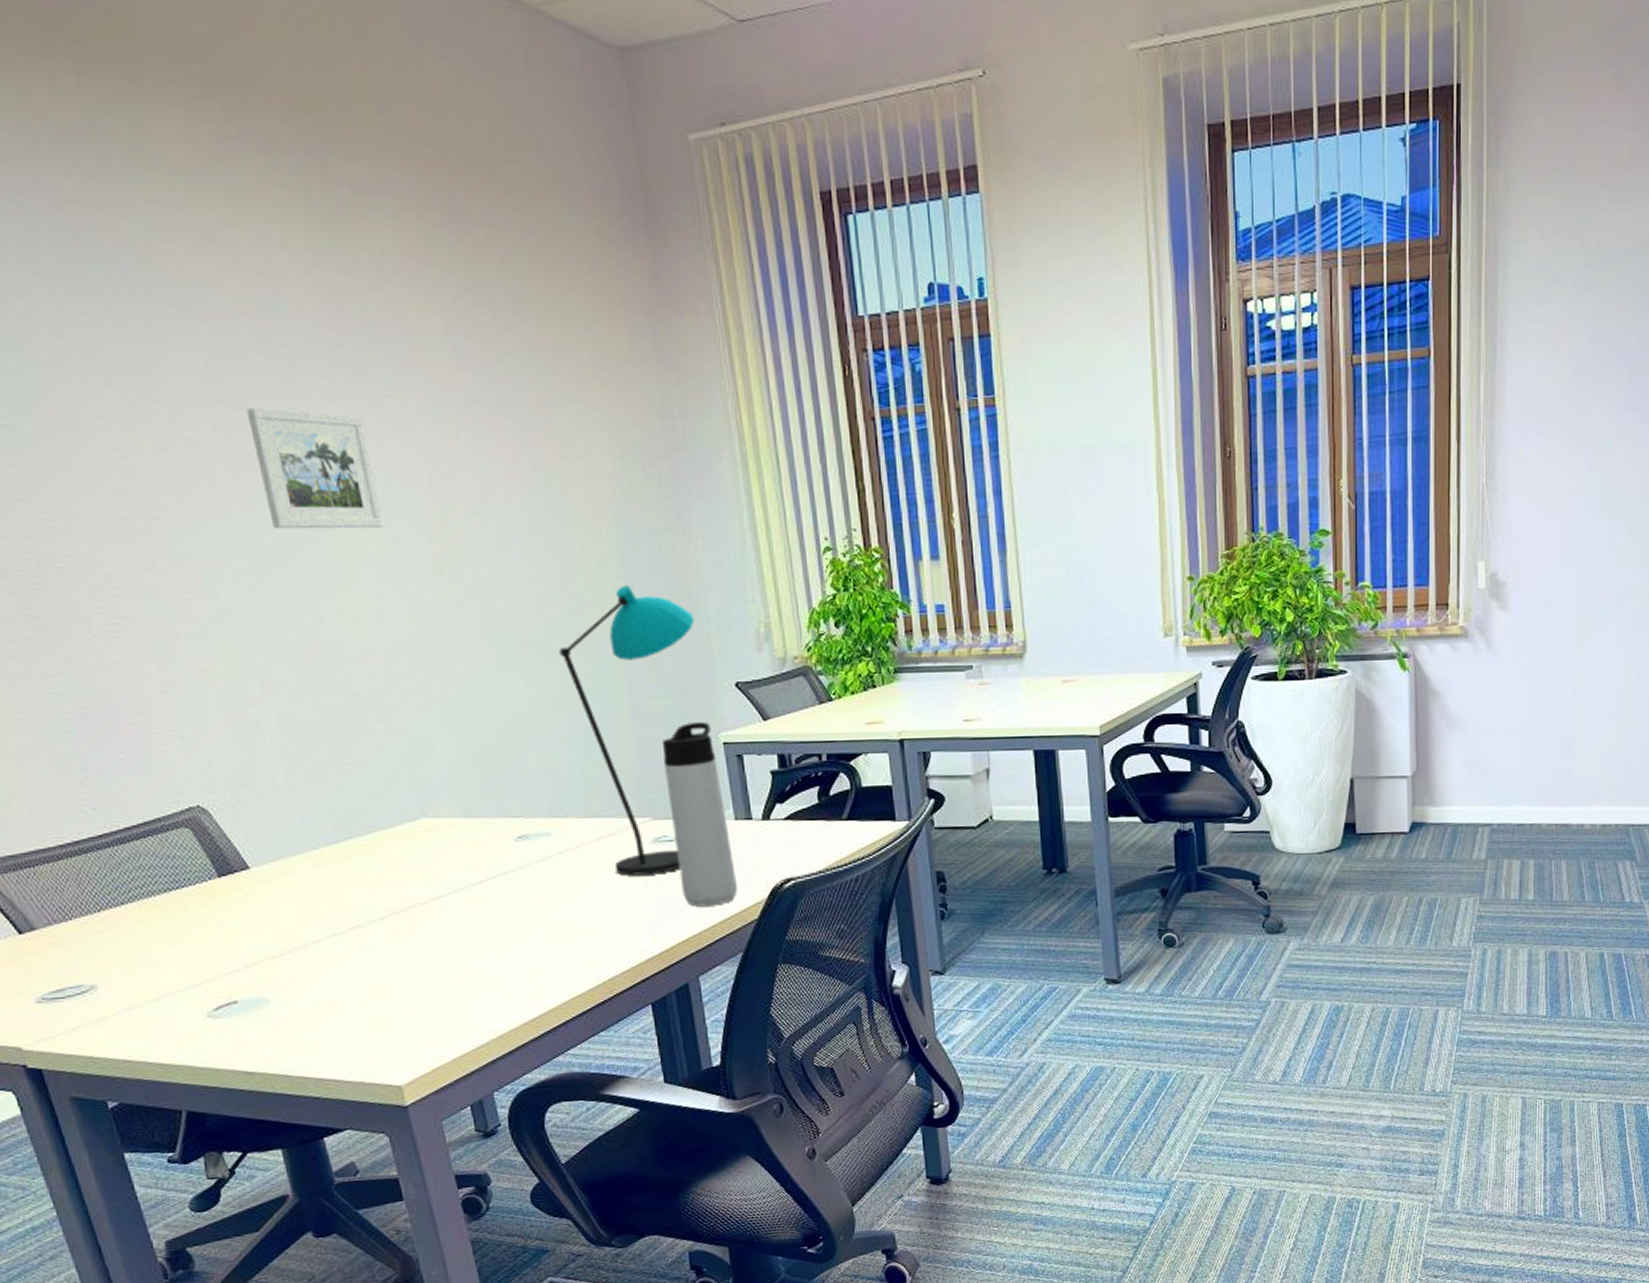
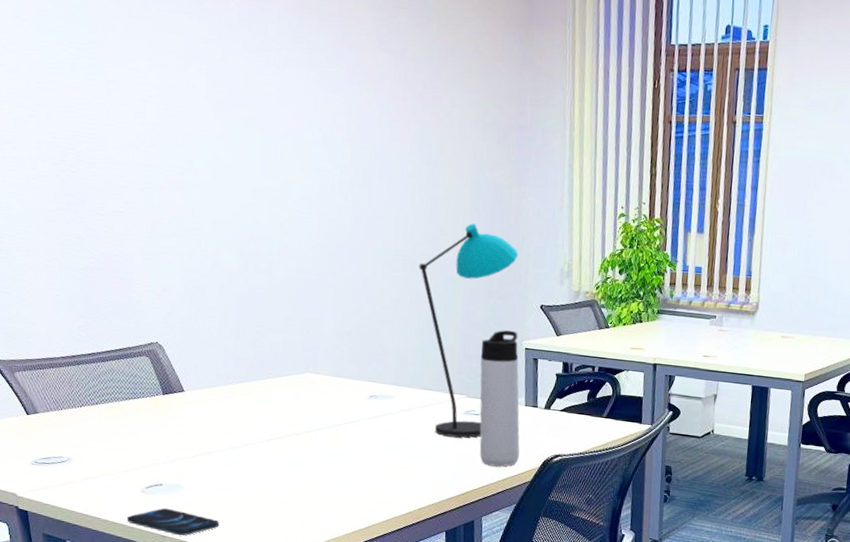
smartphone: none [191,1033,329,1069] -> present [127,507,219,536]
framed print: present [246,409,384,530] -> none [230,65,312,161]

